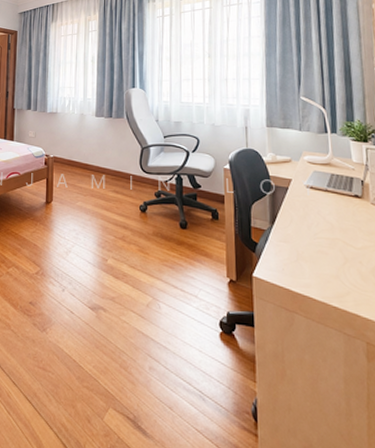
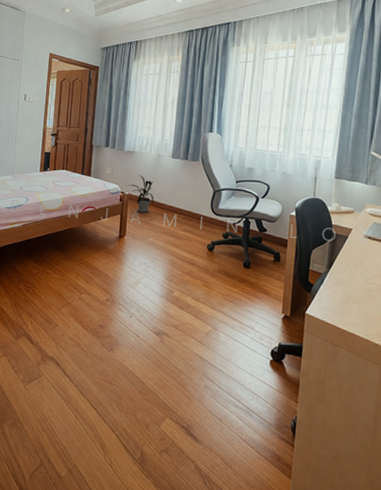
house plant: none [50,136,80,175] -> present [125,175,154,213]

